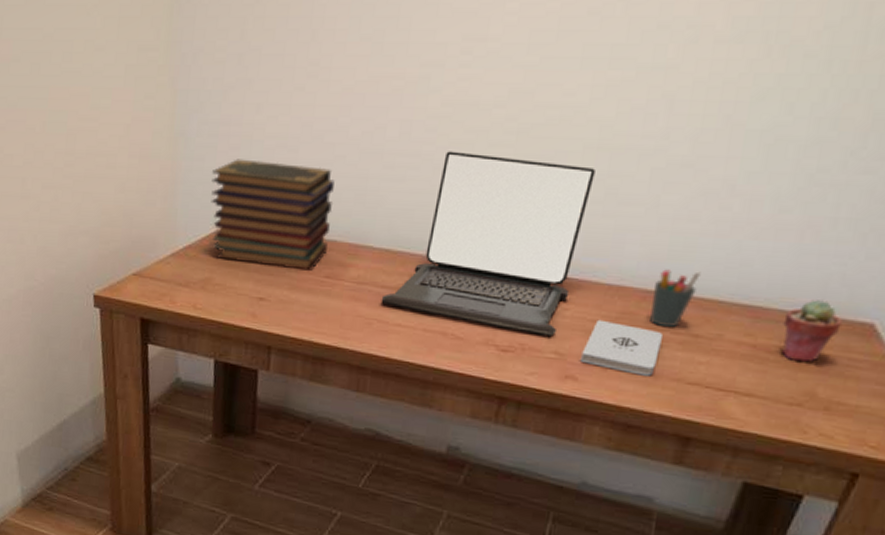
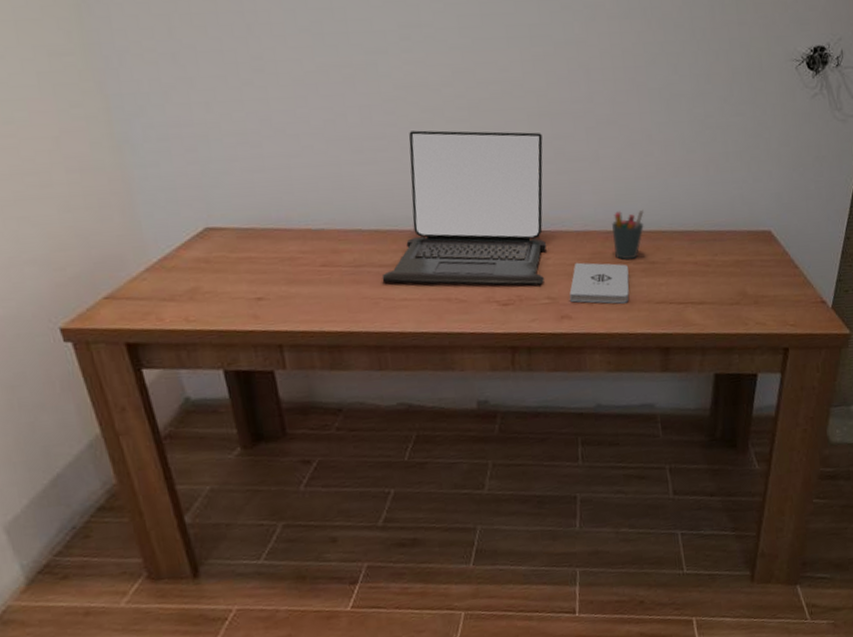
book stack: present [211,159,335,271] -> none [171,159,317,266]
potted succulent: present [782,300,842,362] -> none [710,218,750,269]

